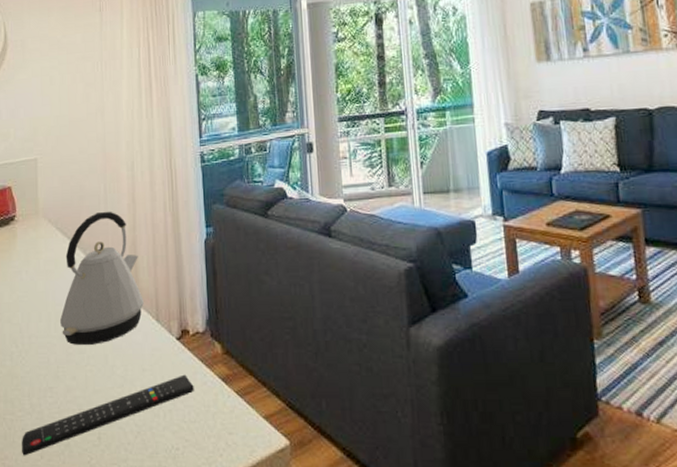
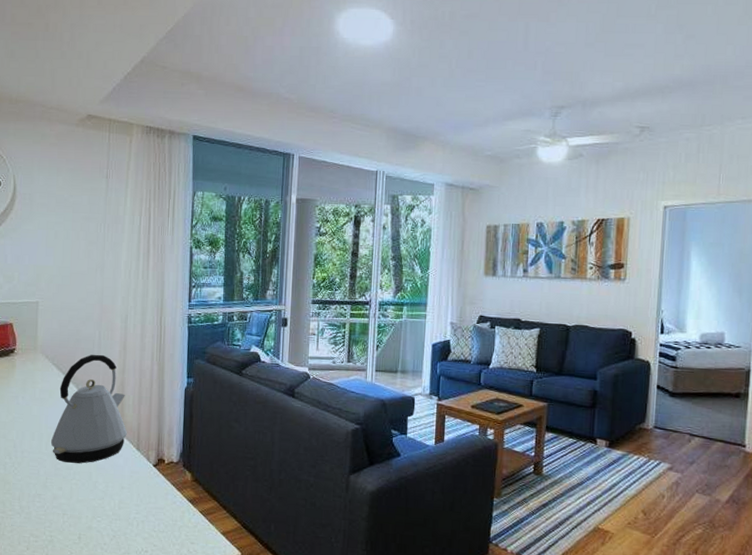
remote control: present [22,374,194,456] -> none [10,494,165,547]

